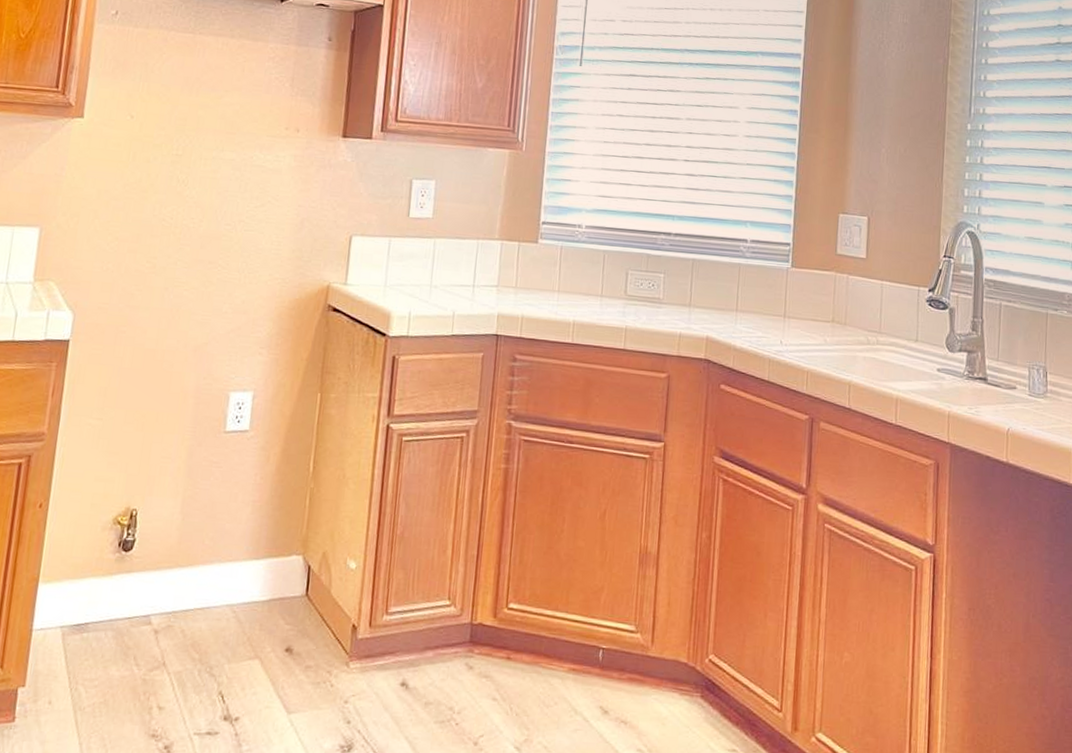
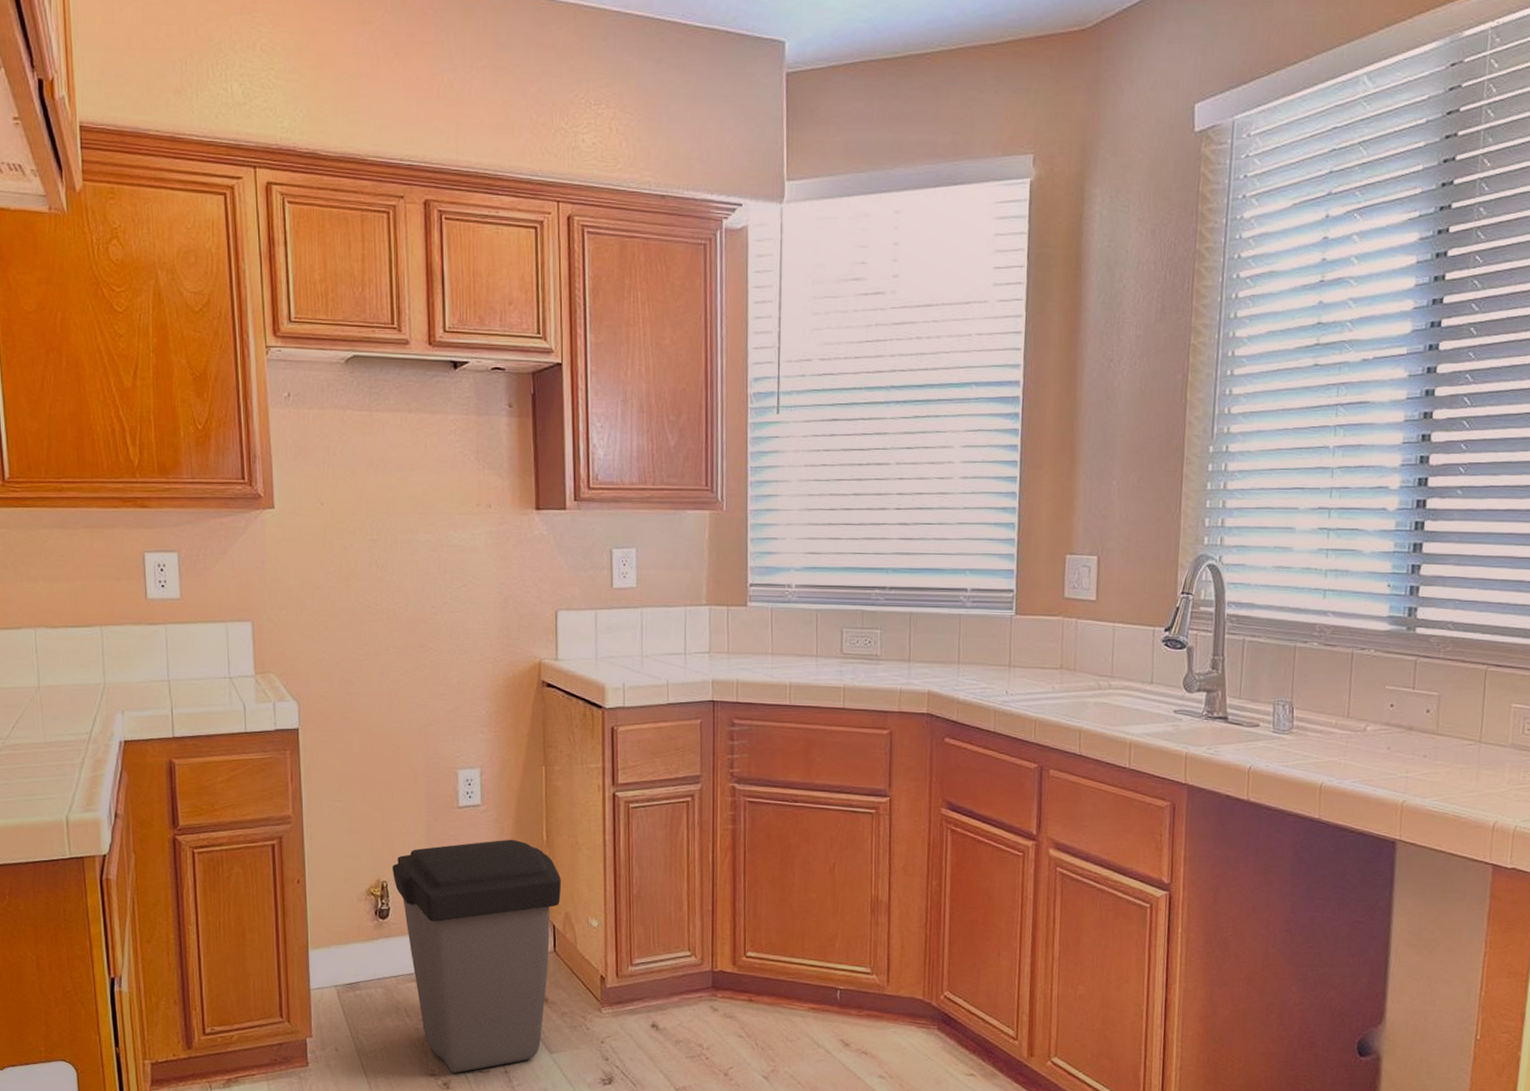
trash can: none [144,468,323,734] -> present [392,839,561,1073]

